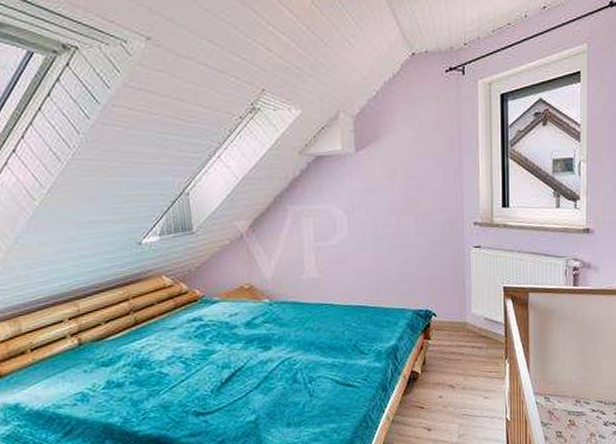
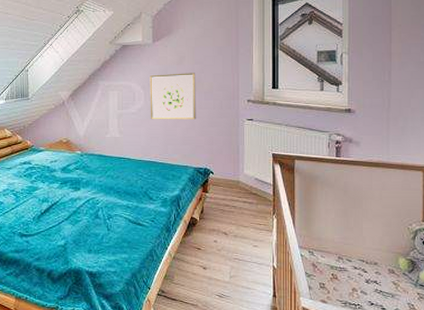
wall art: none [353,190,413,253] -> present [150,73,196,120]

